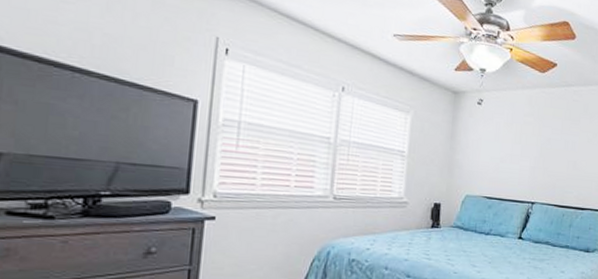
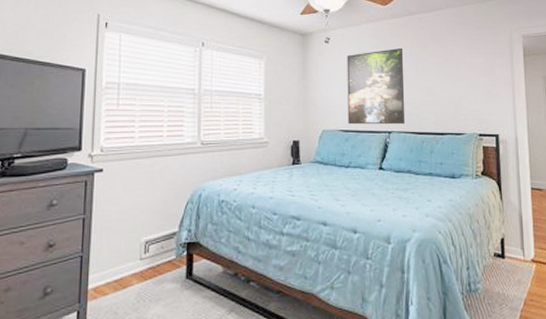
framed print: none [492,118,556,197] -> present [347,47,406,125]

